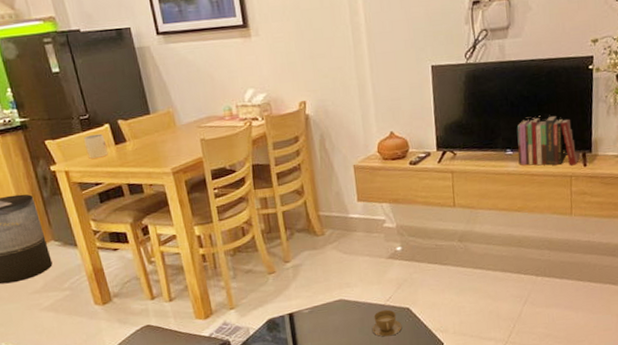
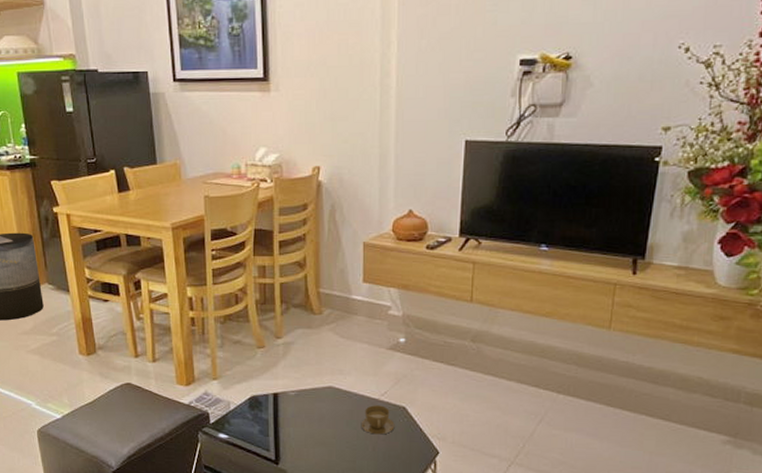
mug: present [83,133,109,159] -> none [88,179,111,205]
books: present [517,114,581,166] -> none [553,210,631,272]

